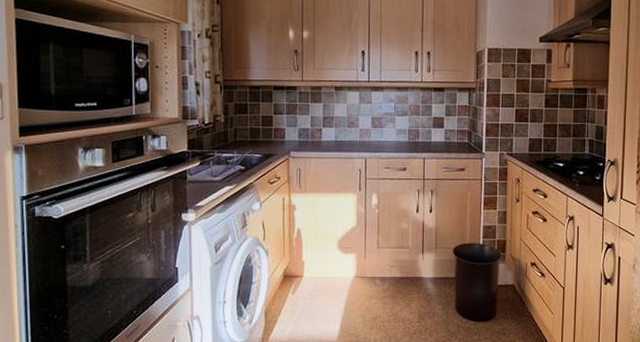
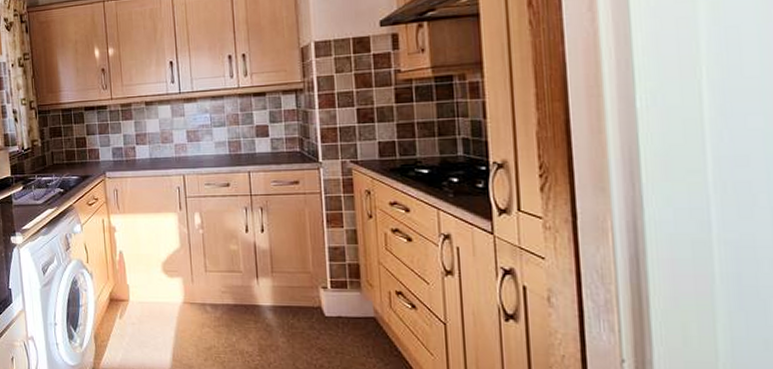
waste bin: present [452,242,502,322] -> none [292,266,356,360]

